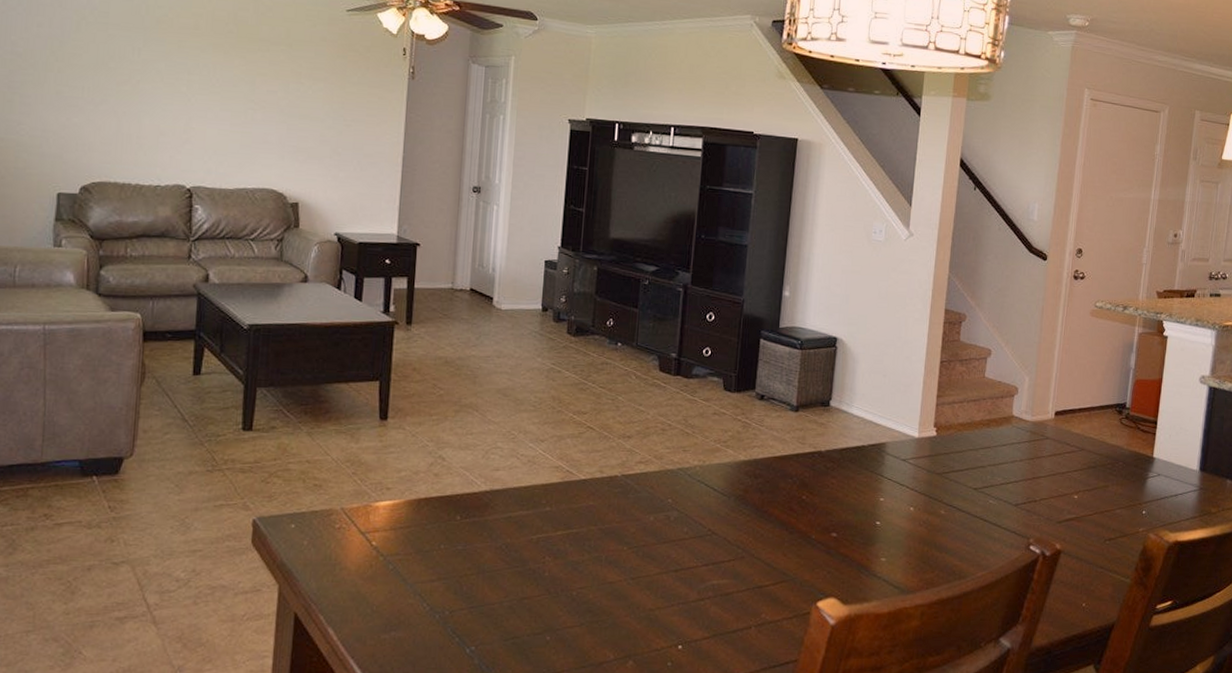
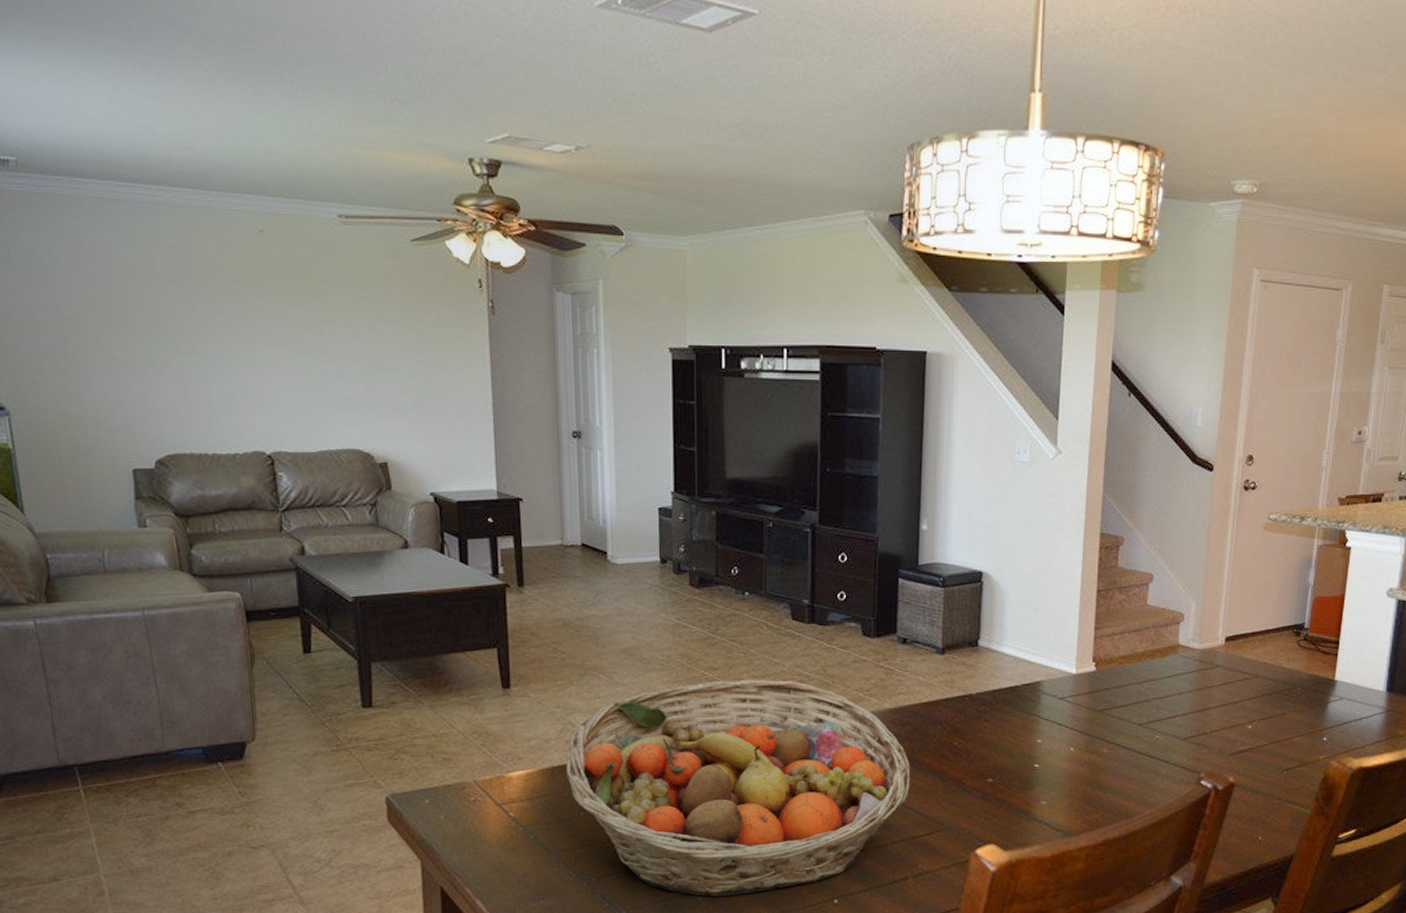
fruit basket: none [431,424,761,637] -> present [566,679,911,897]

